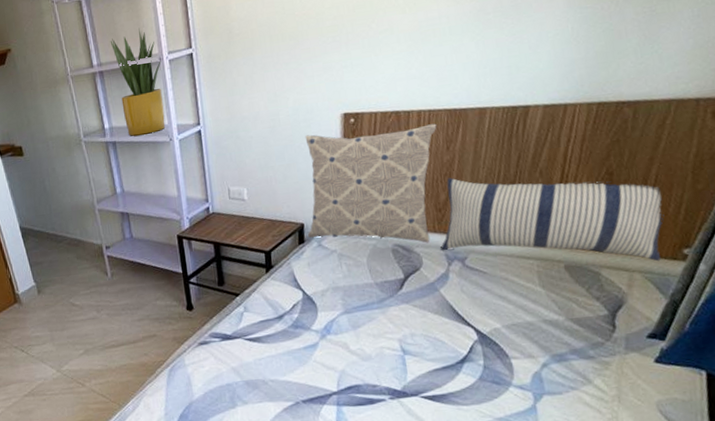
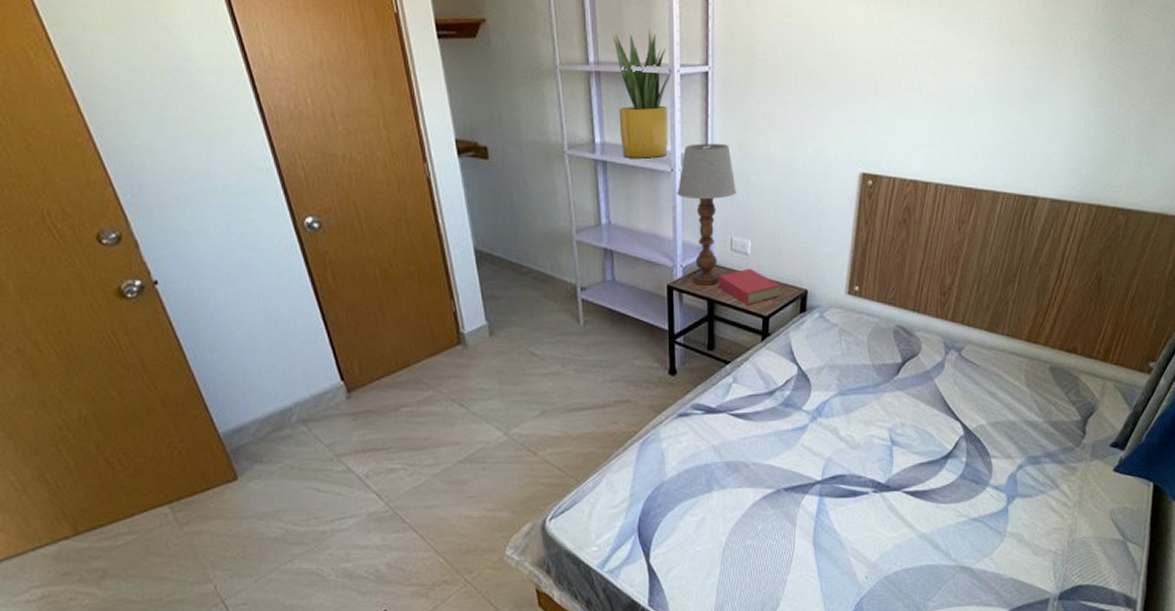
table lamp: none [176,110,229,232] -> present [677,143,736,286]
book: none [221,211,279,244] -> present [719,268,780,305]
pillow: present [305,123,437,243] -> none [810,191,952,328]
pillow: present [441,177,665,262] -> none [940,261,1139,372]

